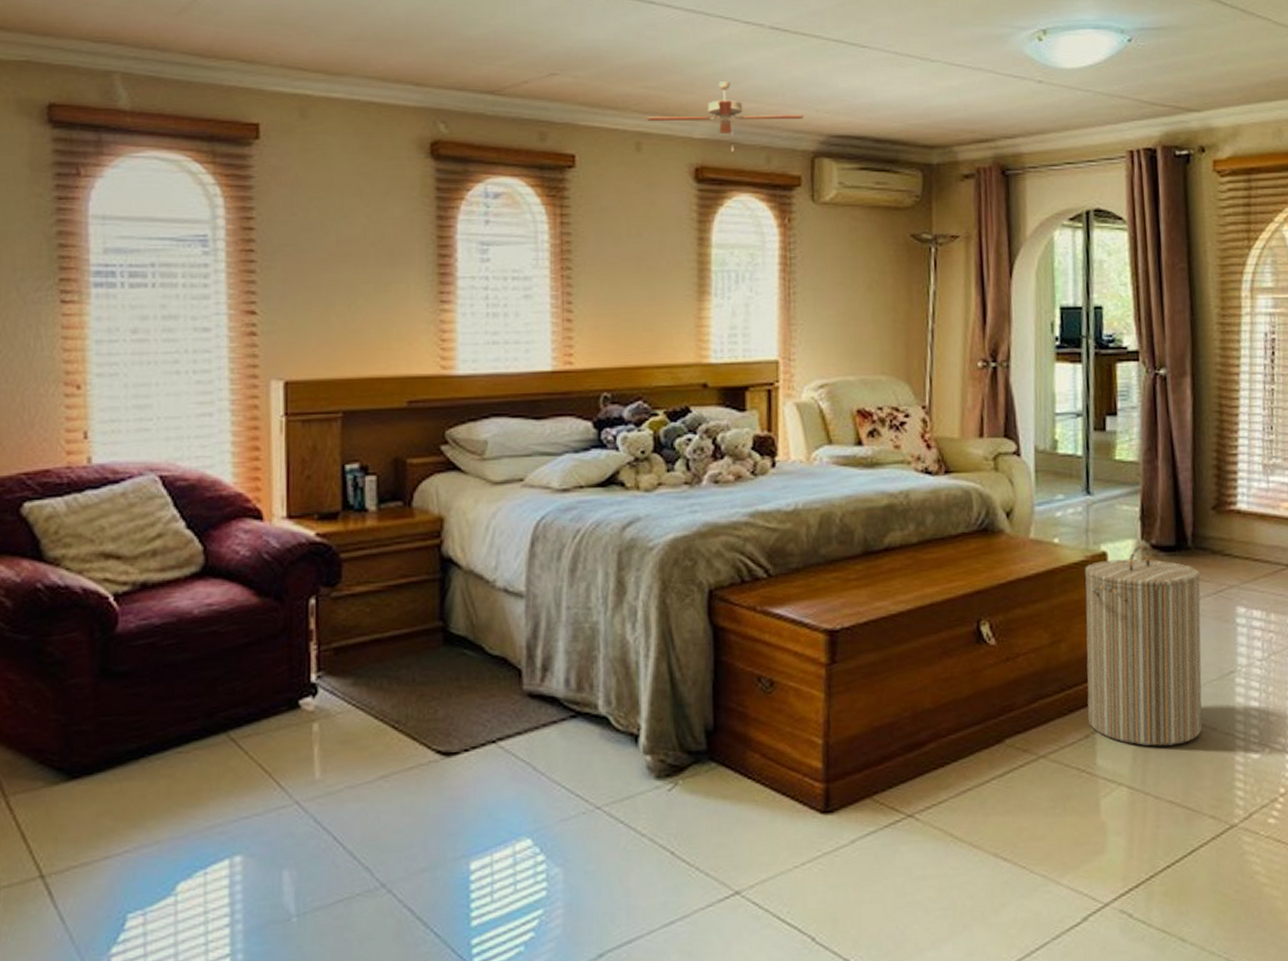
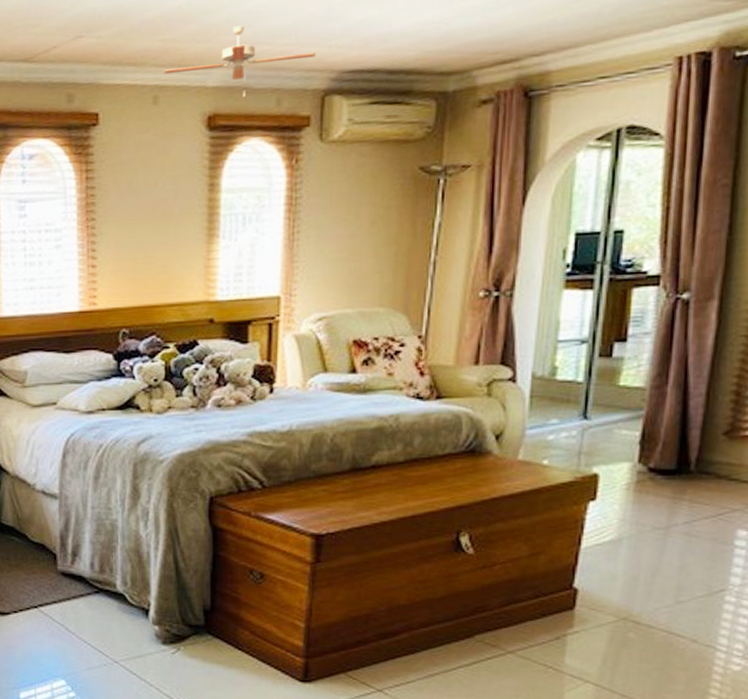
laundry hamper: present [1085,544,1203,746] -> none [560,468,701,652]

